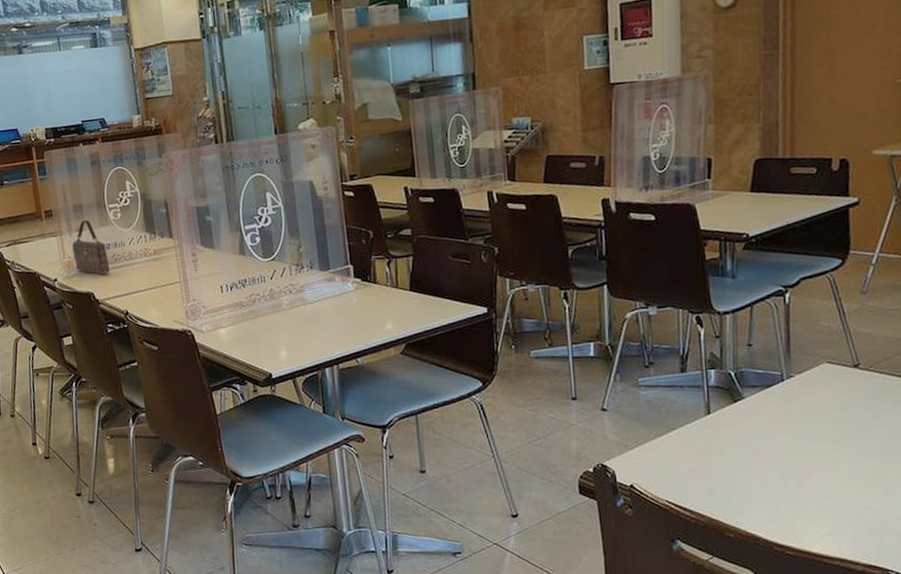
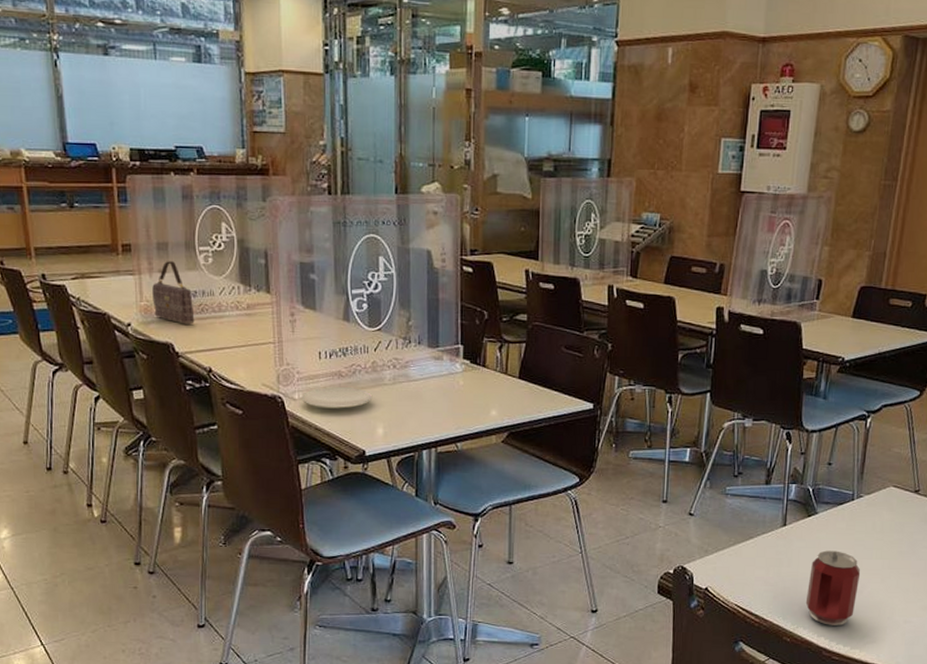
plate: none [208,315,274,338] -> present [301,387,373,409]
pop: none [745,436,805,518] -> present [805,550,861,626]

